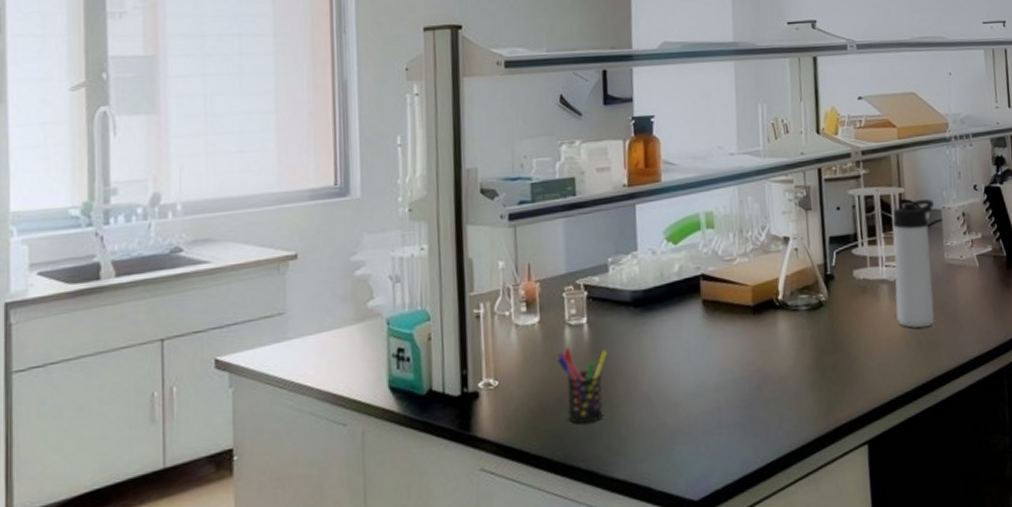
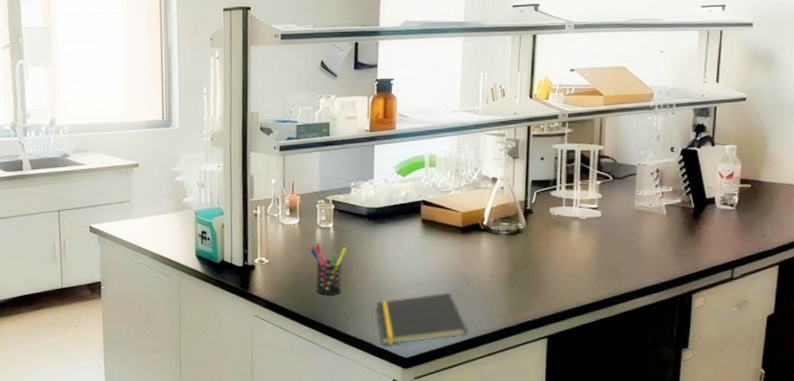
notepad: none [652,397,772,487] -> present [377,292,468,345]
thermos bottle: present [892,199,935,328] -> none [584,156,630,258]

